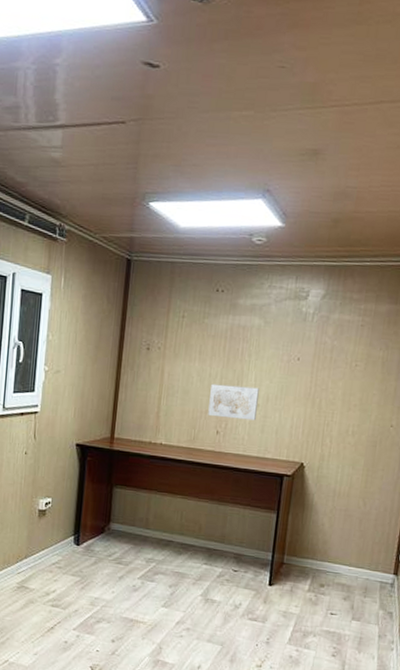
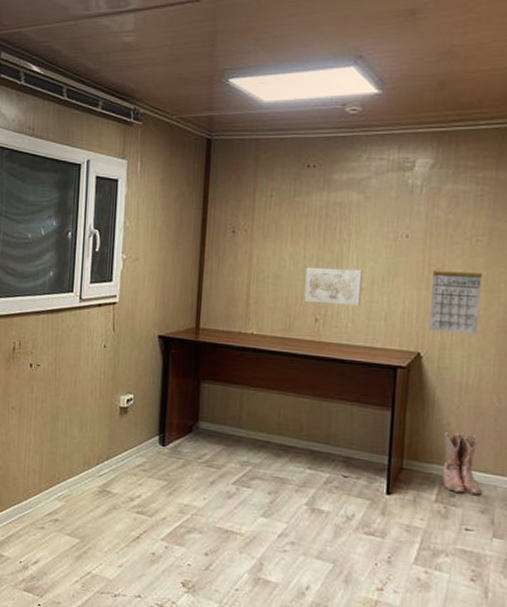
calendar: none [312,391,358,447] -> present [429,271,482,334]
boots: none [314,532,346,585] -> present [441,432,482,495]

